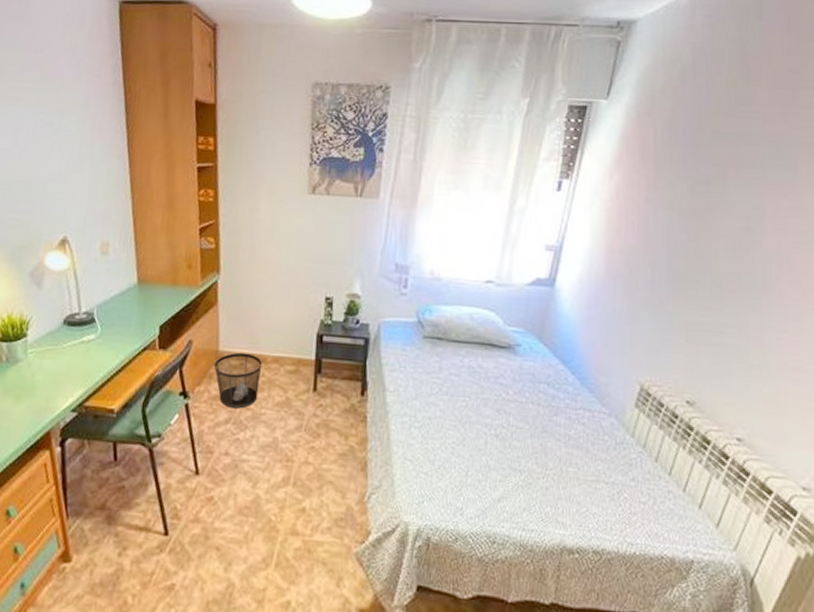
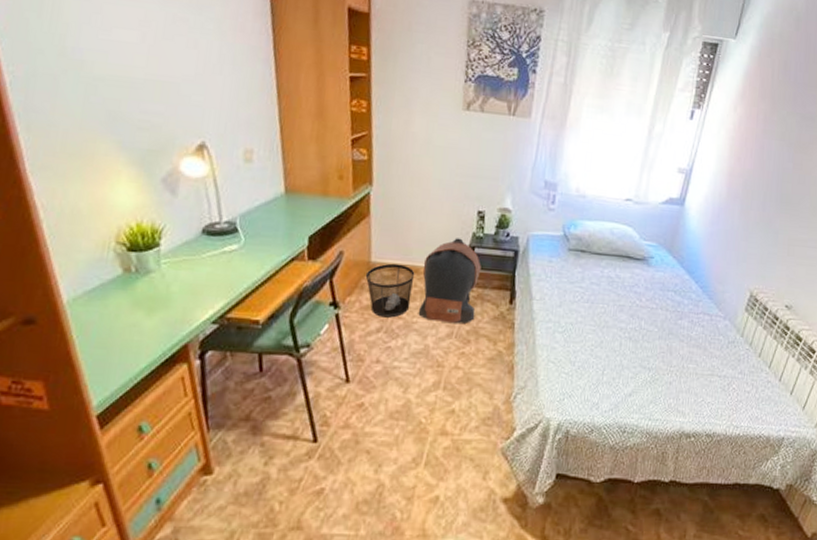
backpack: none [266,326,330,416] -> present [418,238,481,324]

